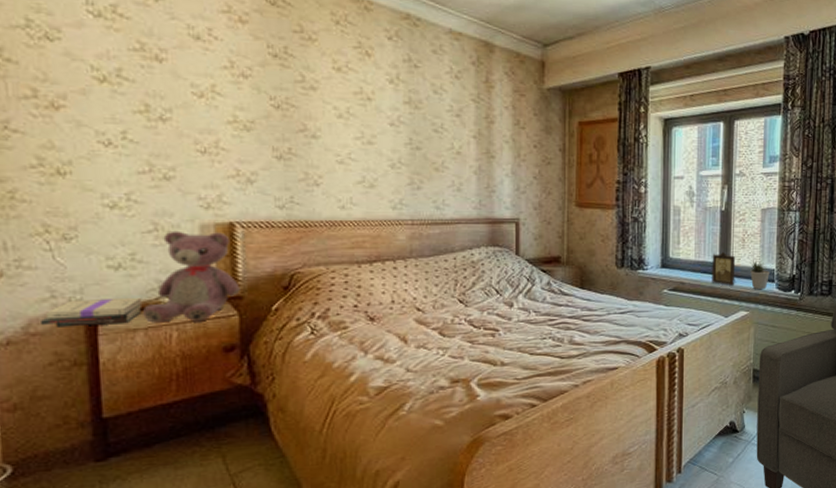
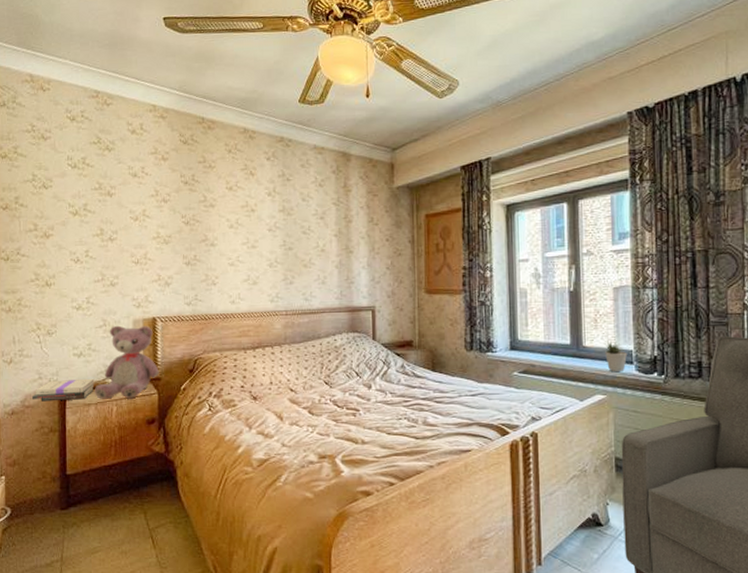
photo frame: present [712,251,737,286] -> none [563,332,591,368]

